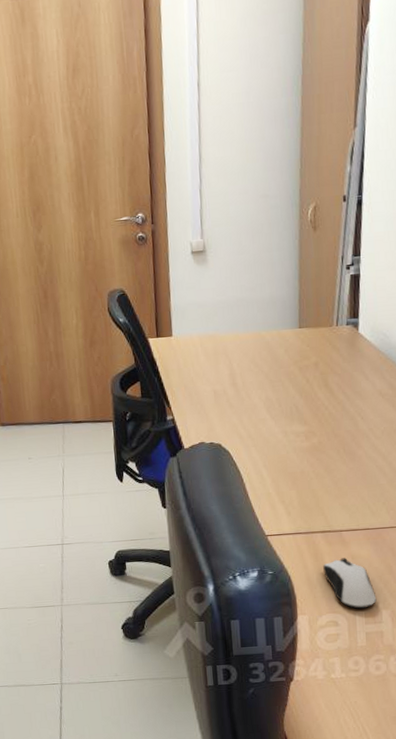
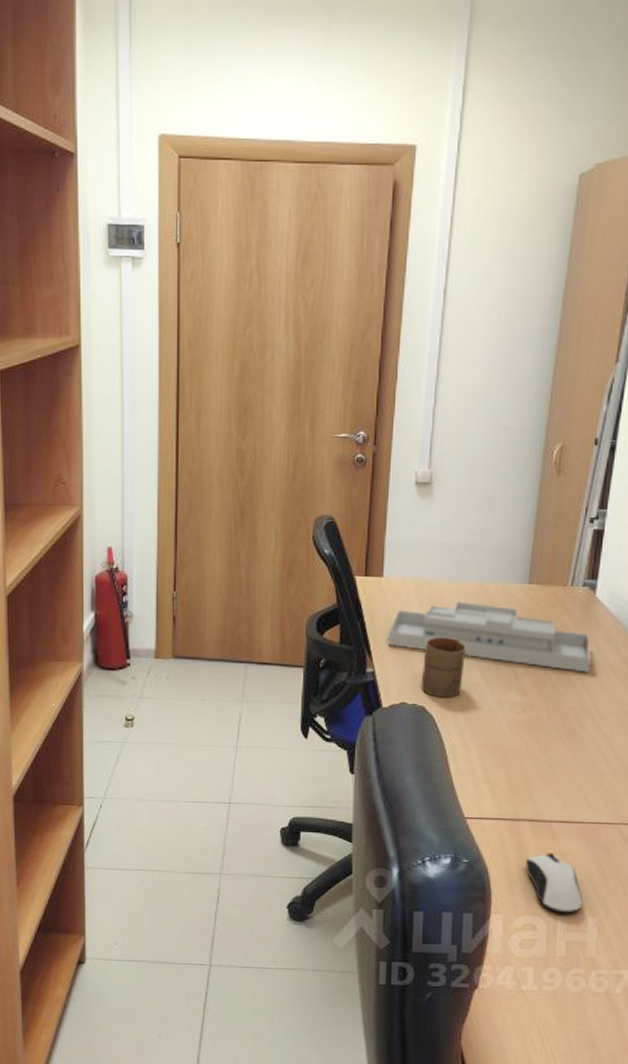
desk organizer: none [182,349,361,400] -> present [387,601,591,673]
cup: none [215,381,252,435] -> present [421,636,467,698]

